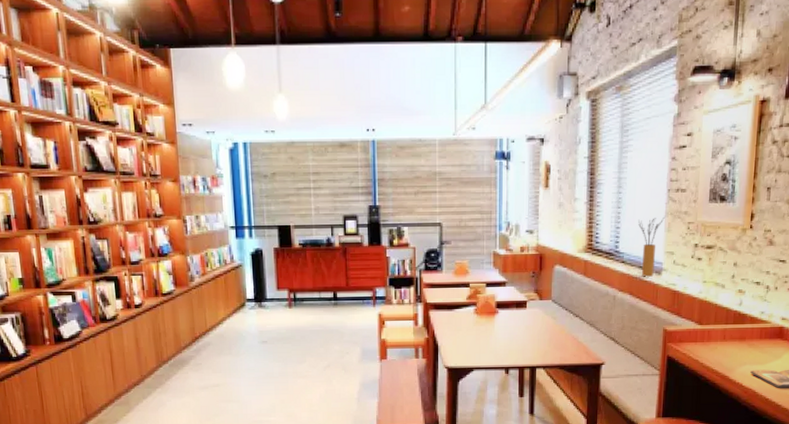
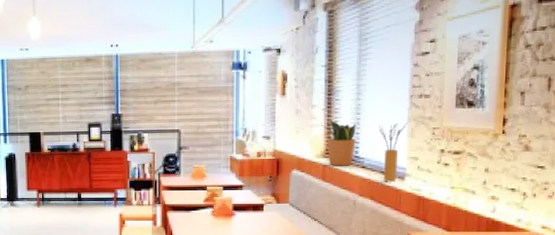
potted plant: none [583,214,617,261] -> present [321,120,356,166]

